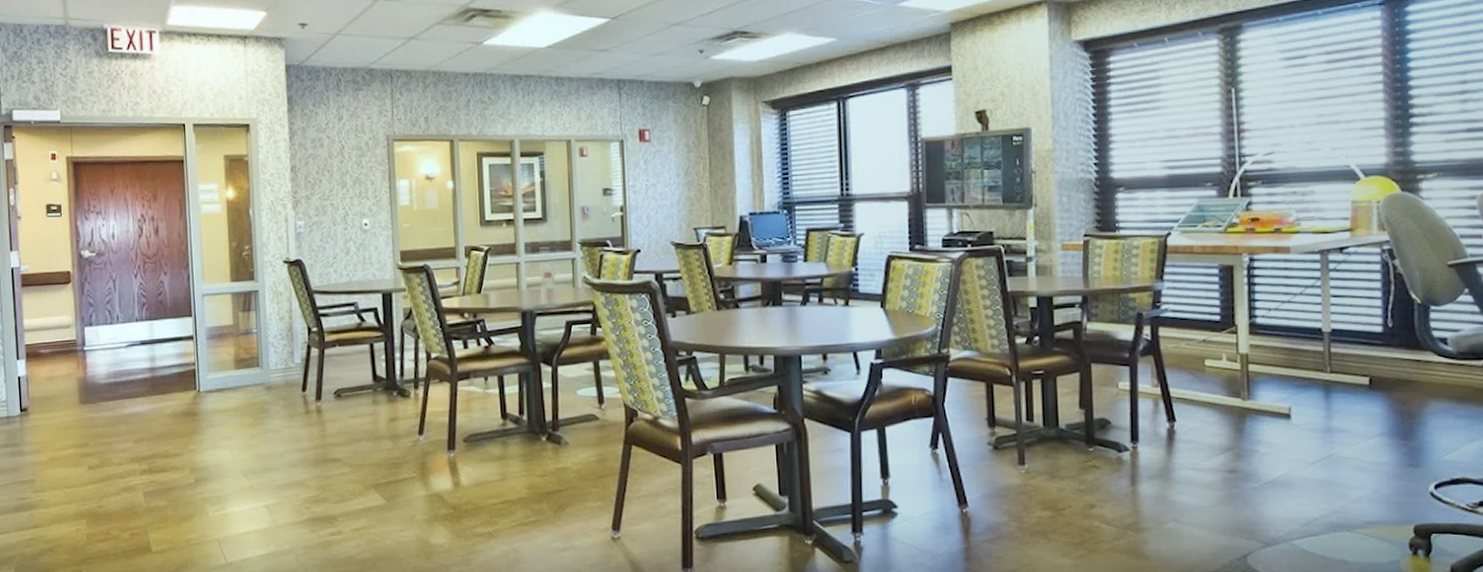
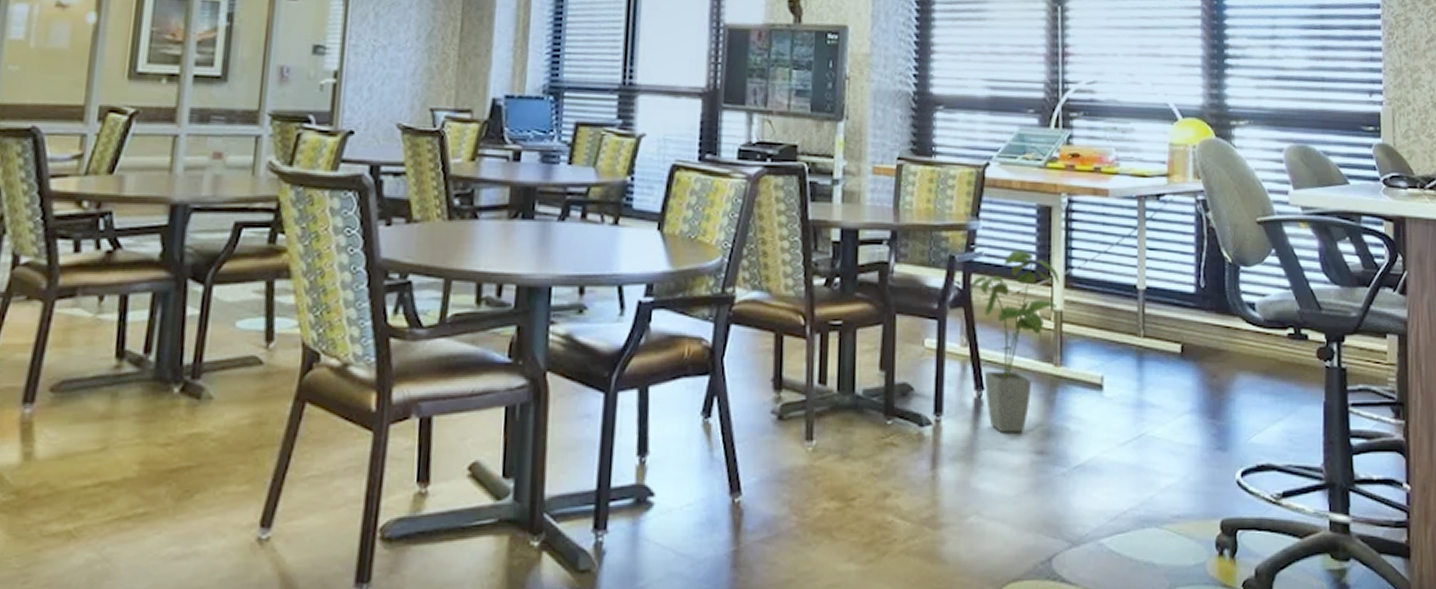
house plant: none [1157,304,1244,456] -> present [969,250,1060,433]

